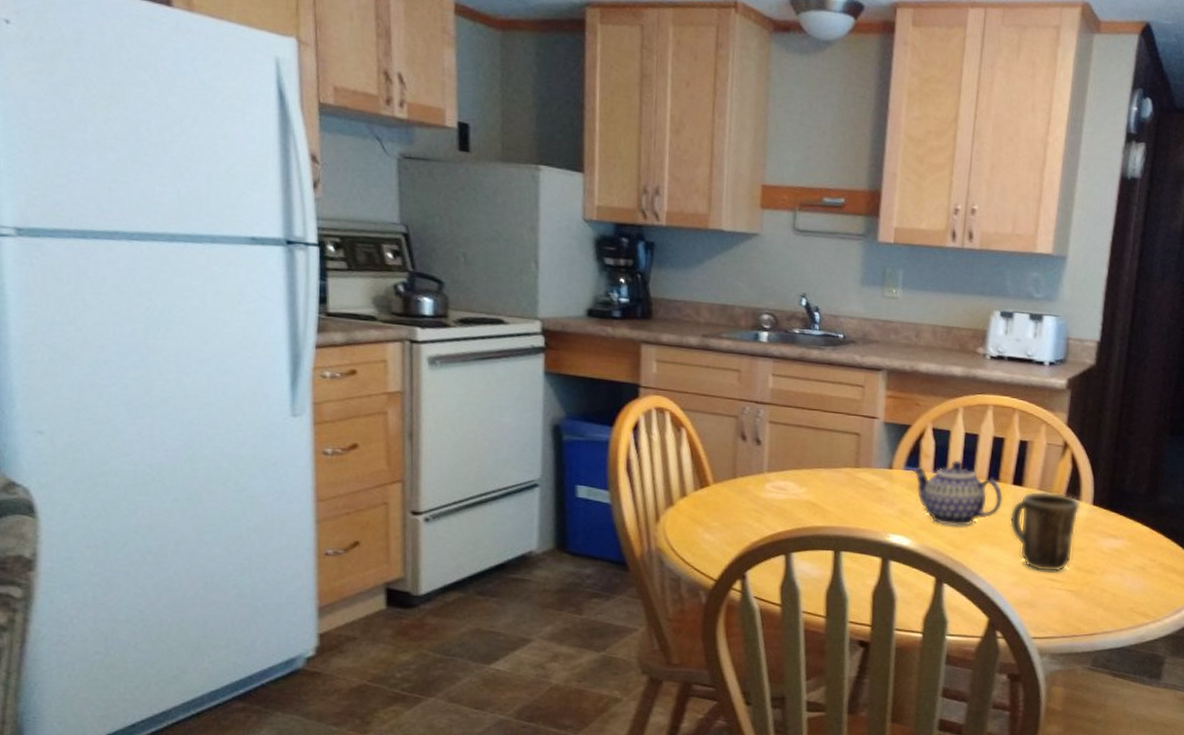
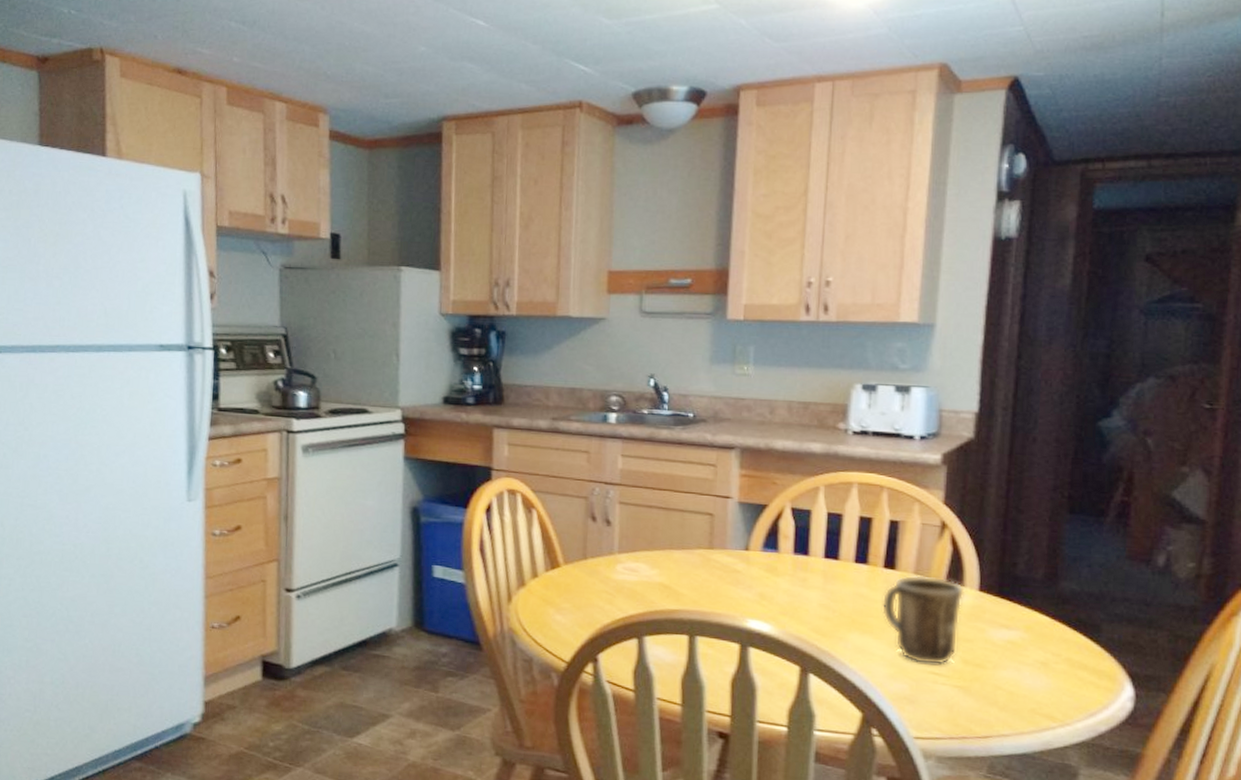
teapot: present [912,459,1003,527] -> none [770,541,873,613]

